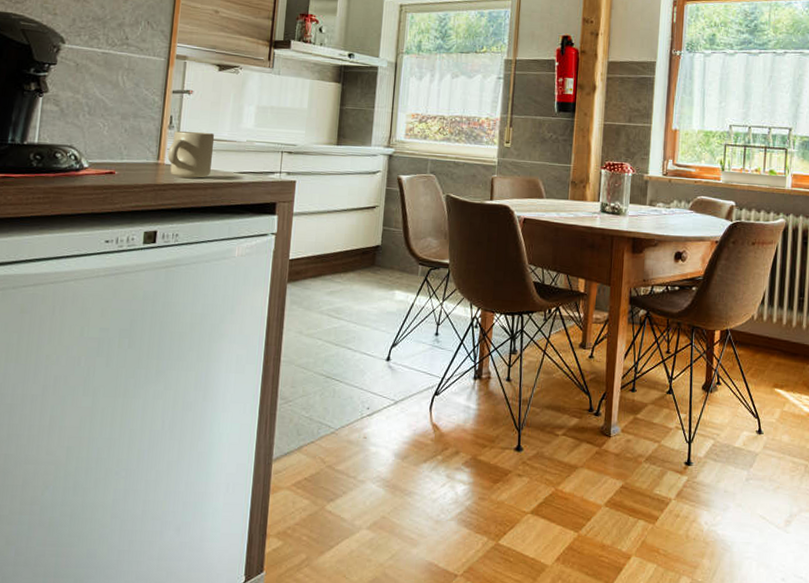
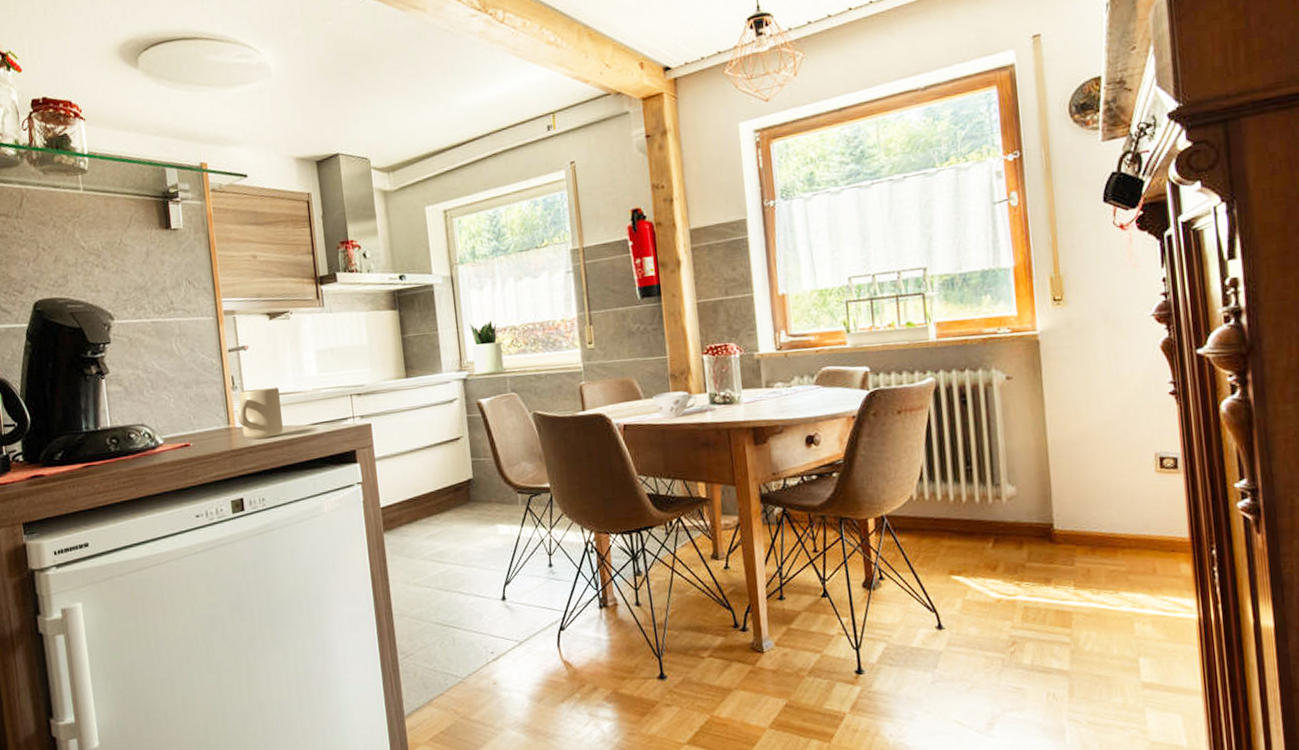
planter: none [398,107,430,156] -> present [469,320,507,376]
teacup: none [552,195,590,219] -> present [652,391,697,418]

